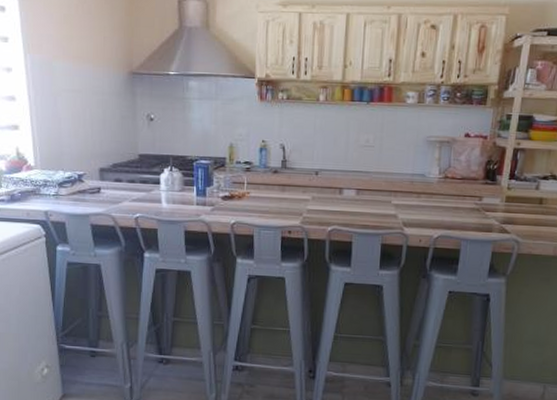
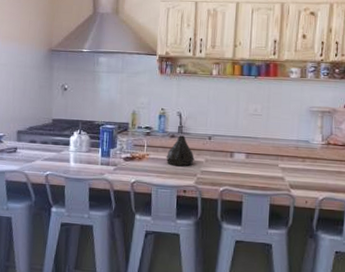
teapot: none [268,171,300,205] -> present [166,135,195,167]

